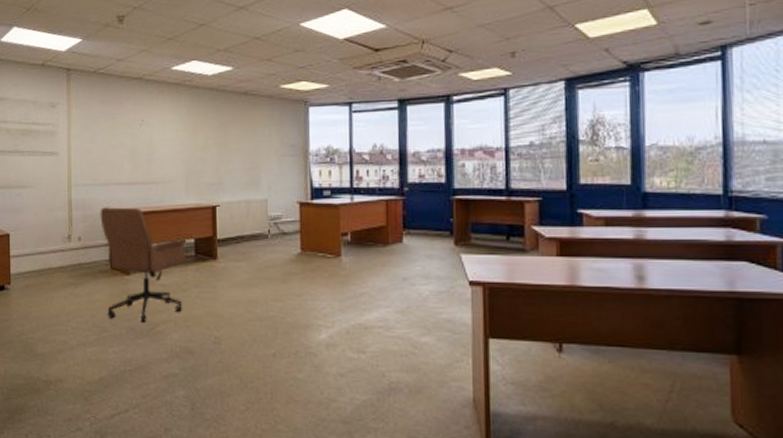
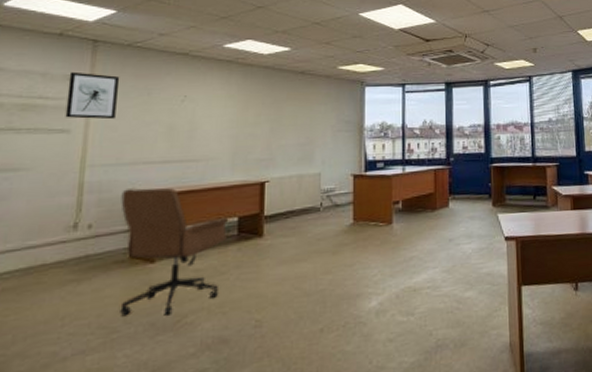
wall art: none [52,99,90,143] -> present [65,71,120,120]

